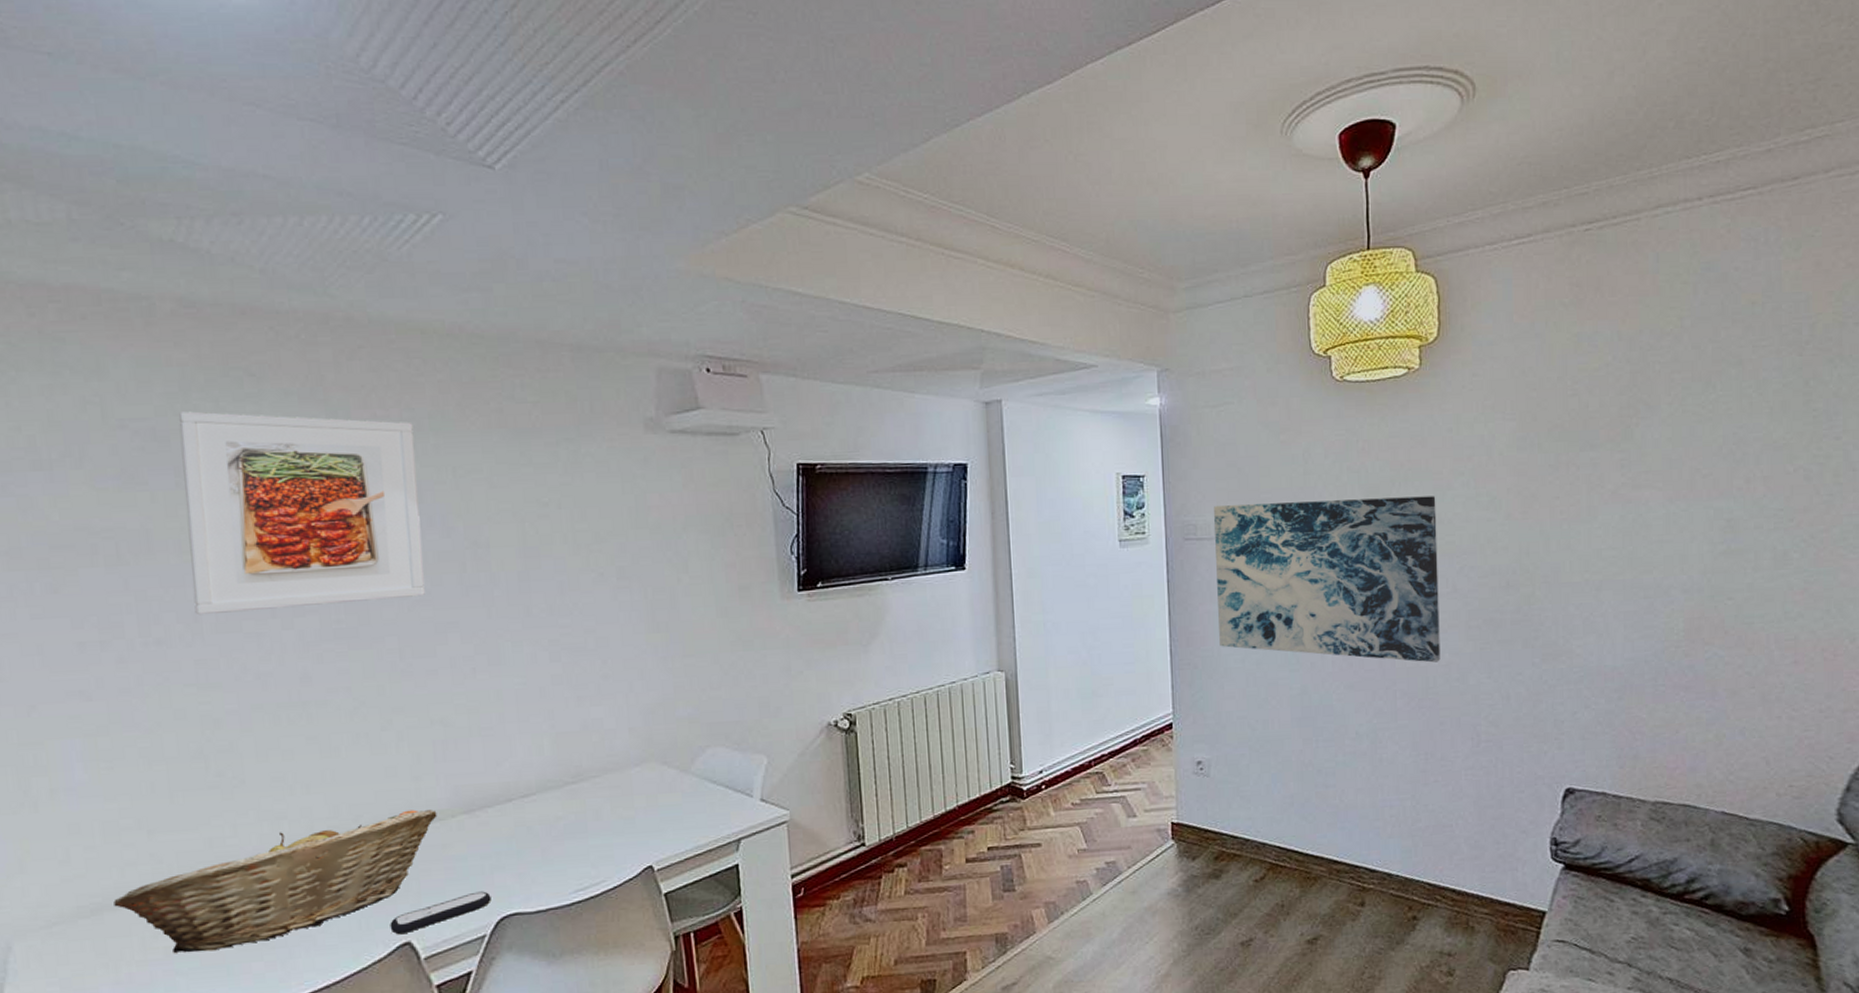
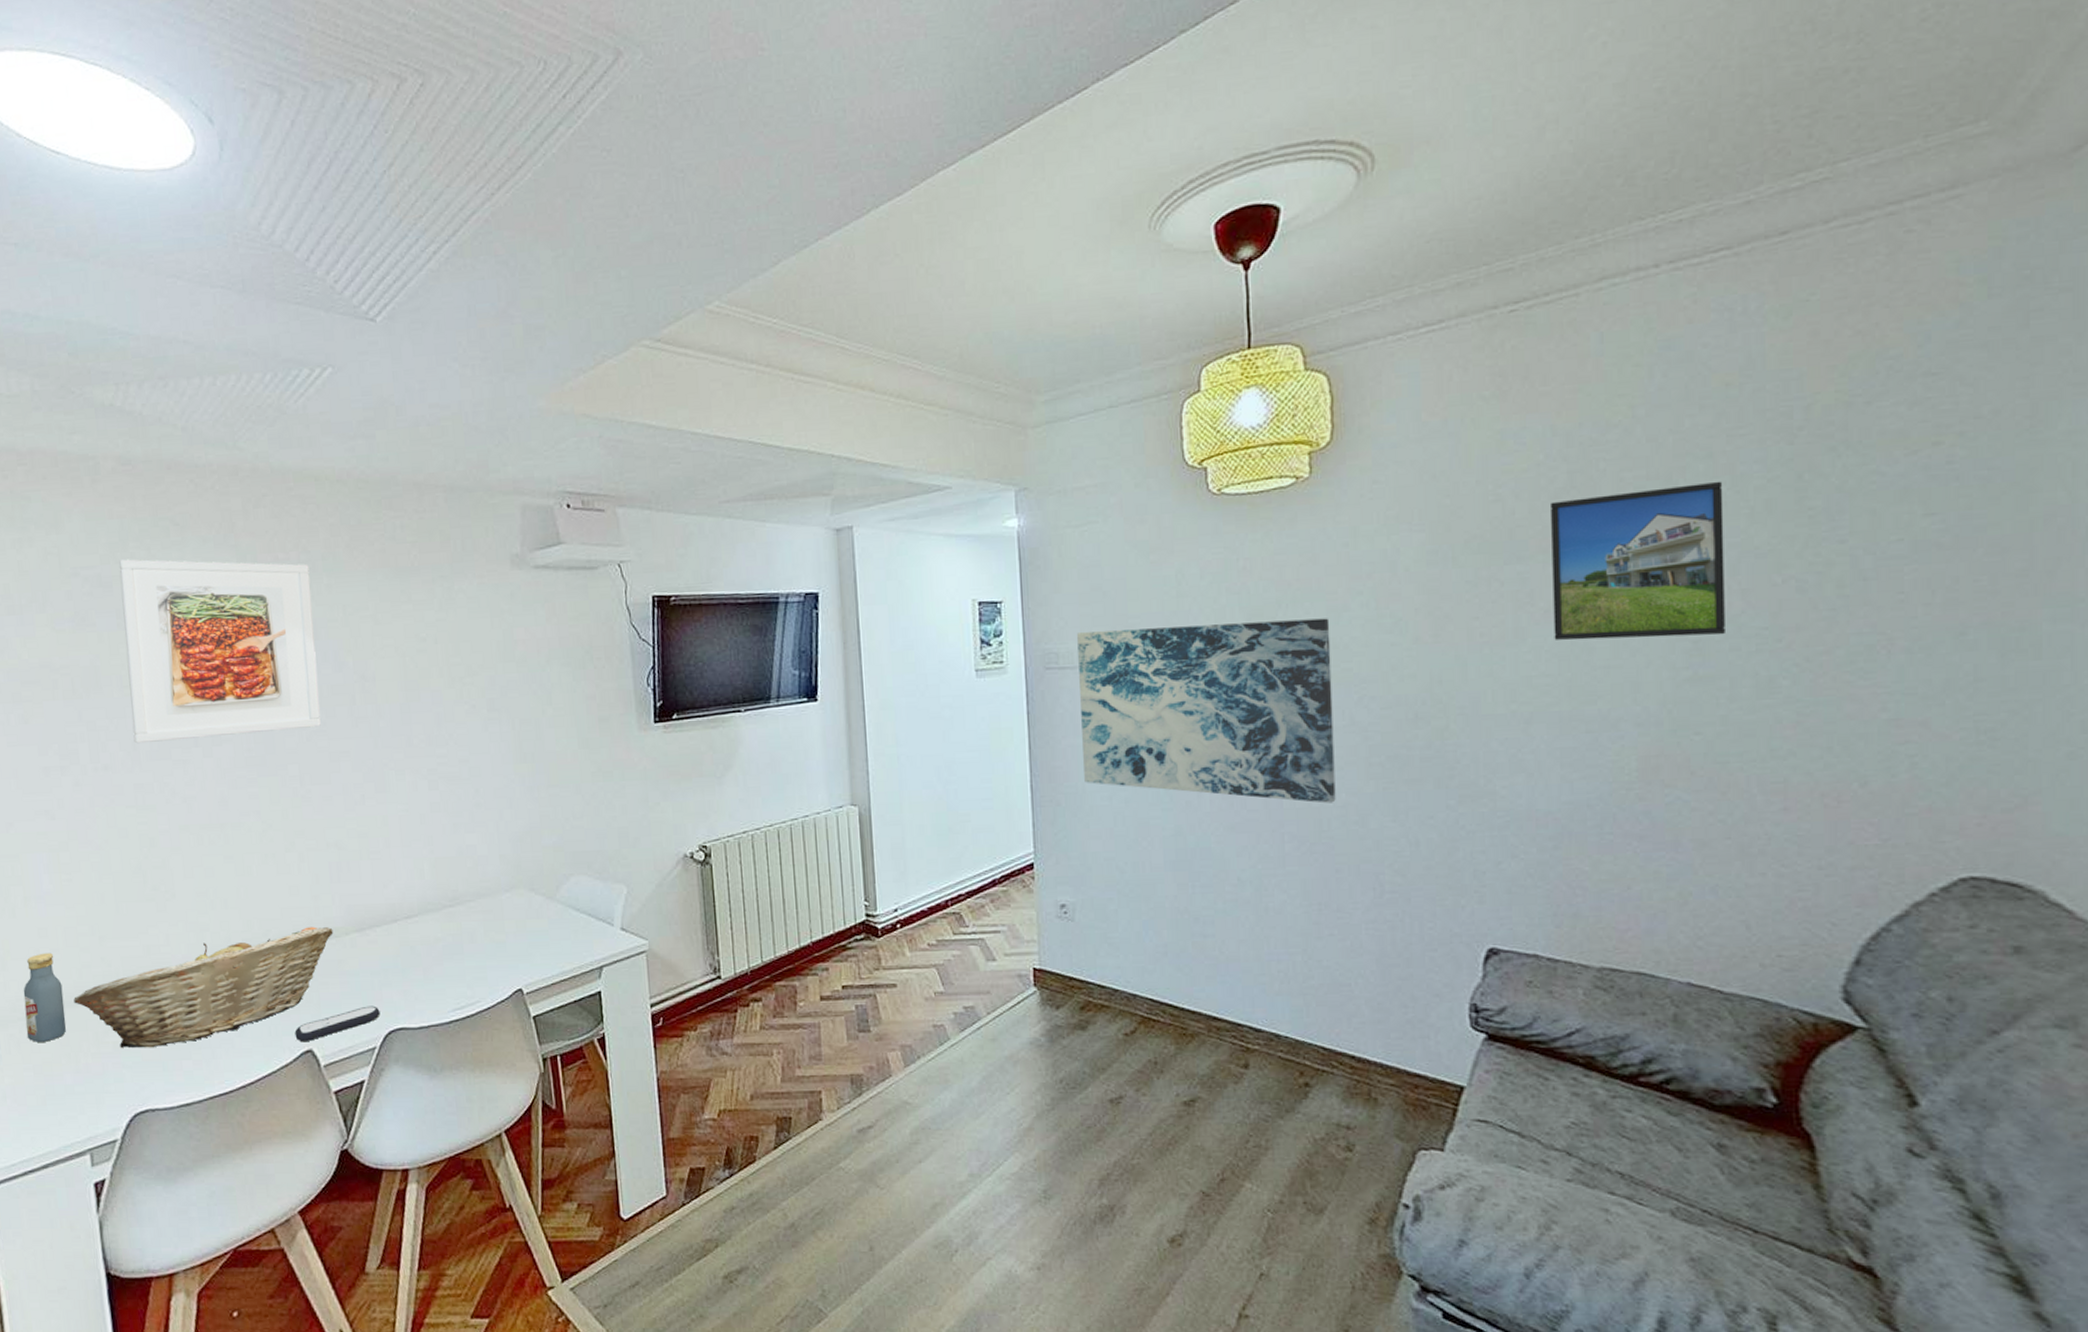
vodka: none [47,850,103,953] -> present [23,952,66,1042]
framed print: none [1616,384,1751,518] -> present [1549,481,1725,641]

